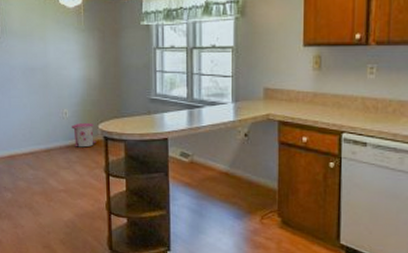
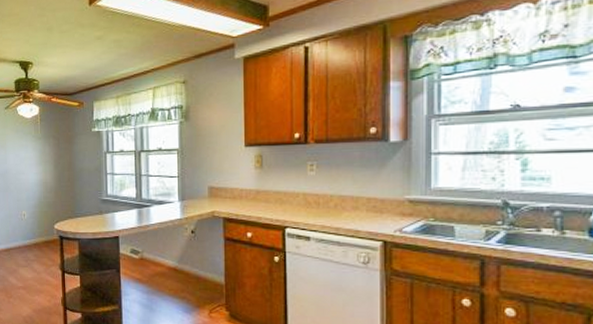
trash can: present [71,122,96,148] -> none [29,223,52,247]

